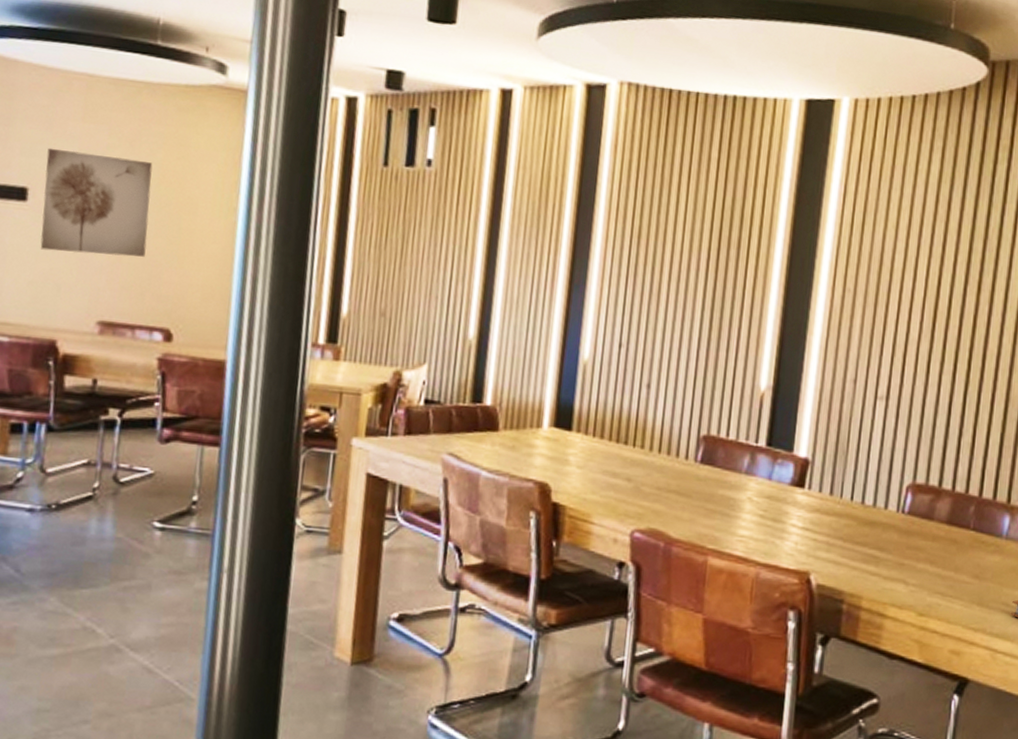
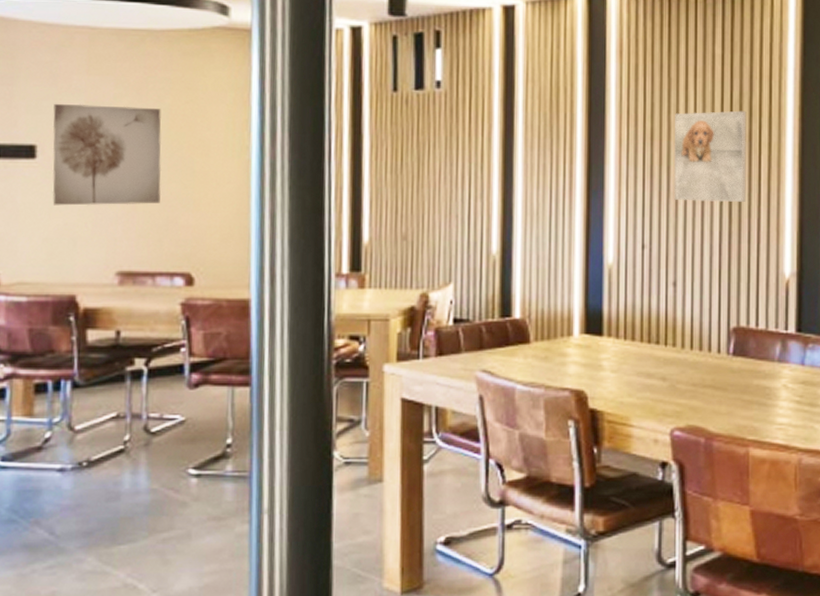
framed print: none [656,214,738,310] -> present [673,110,747,203]

